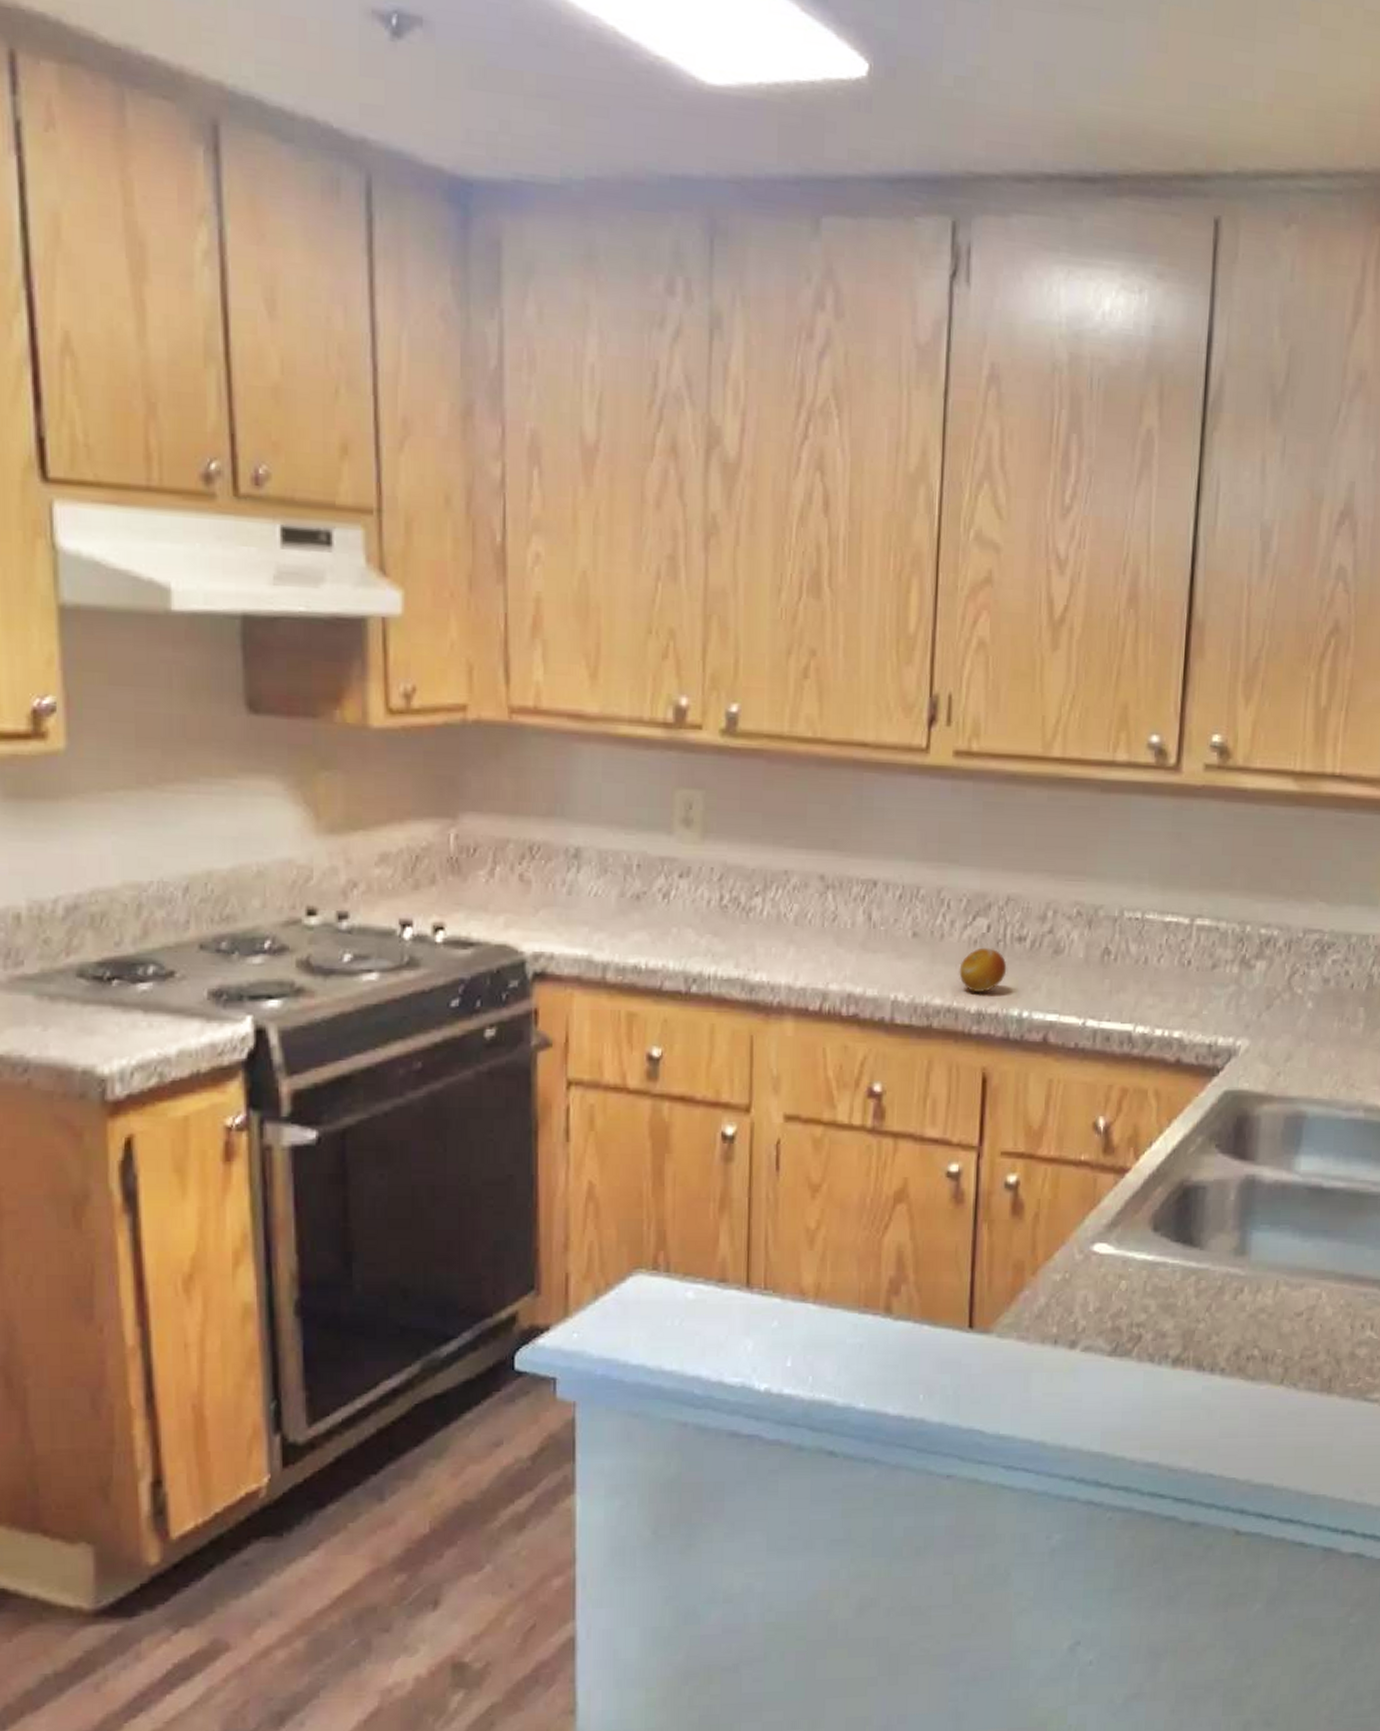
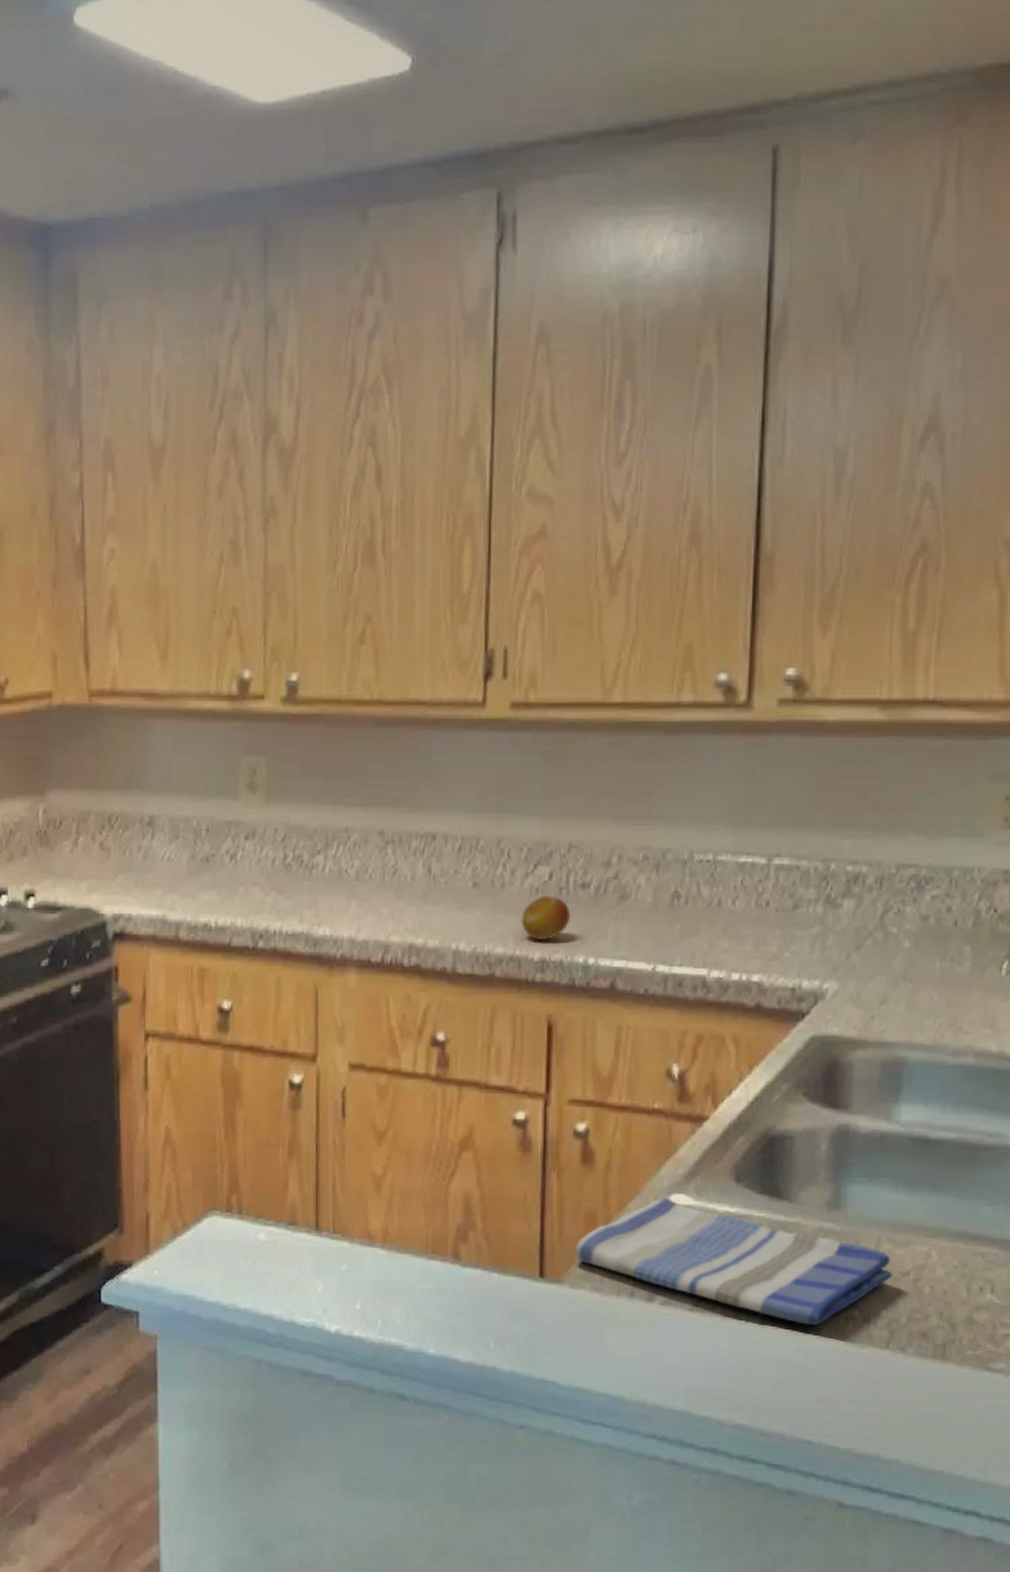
dish towel: none [1002,1246,1289,1365] -> present [574,1197,893,1325]

